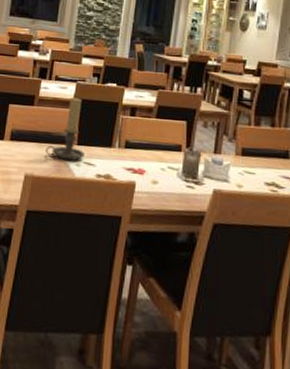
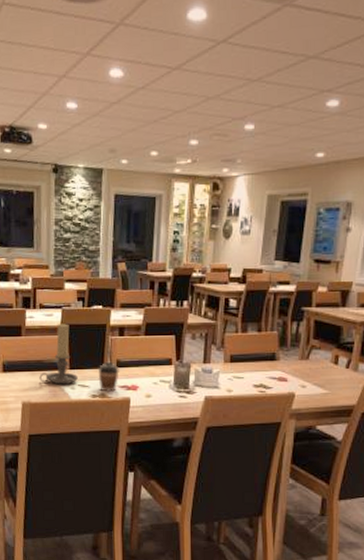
coffee cup: none [105,140,127,174] -> present [98,361,119,392]

